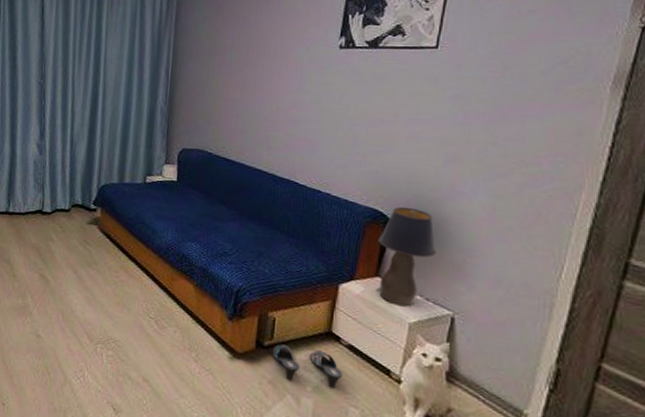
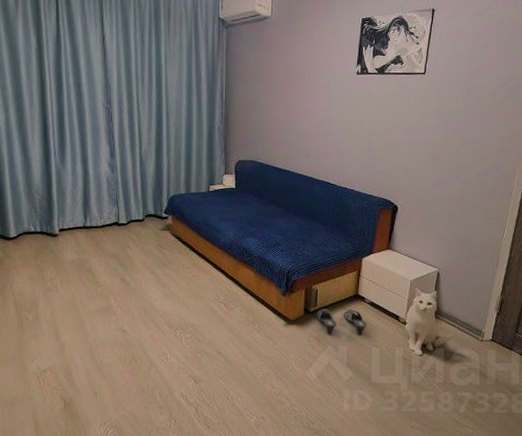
table lamp: present [376,206,436,307] -> none [388,195,427,269]

